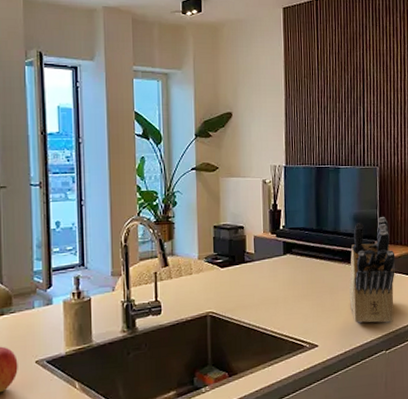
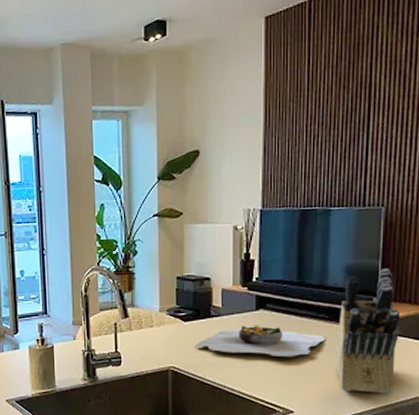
cutting board: none [231,268,341,296] -> present [195,325,327,357]

